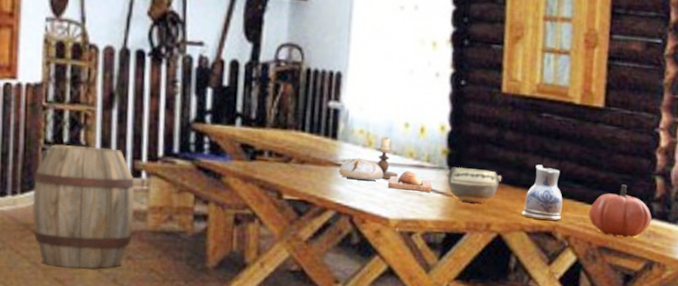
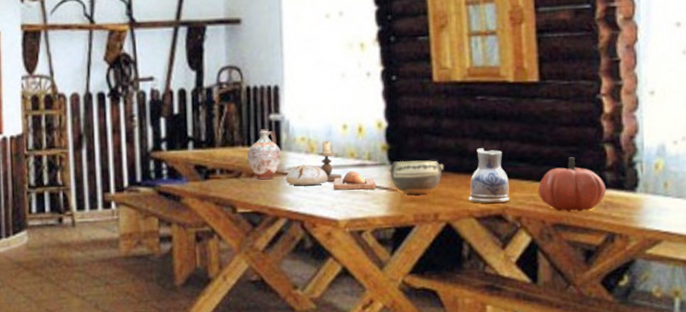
wooden barrel: present [31,144,135,269] -> none [22,185,109,299]
ceramic jug: none [300,115,337,169] -> present [247,129,282,180]

